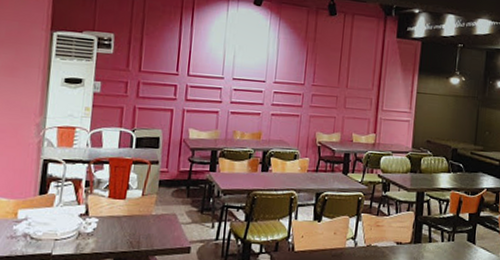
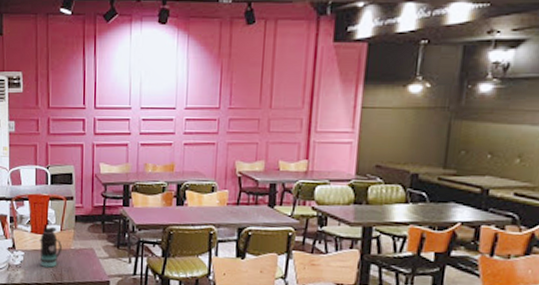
bottle: none [115,189,143,235] -> present [39,224,63,268]

